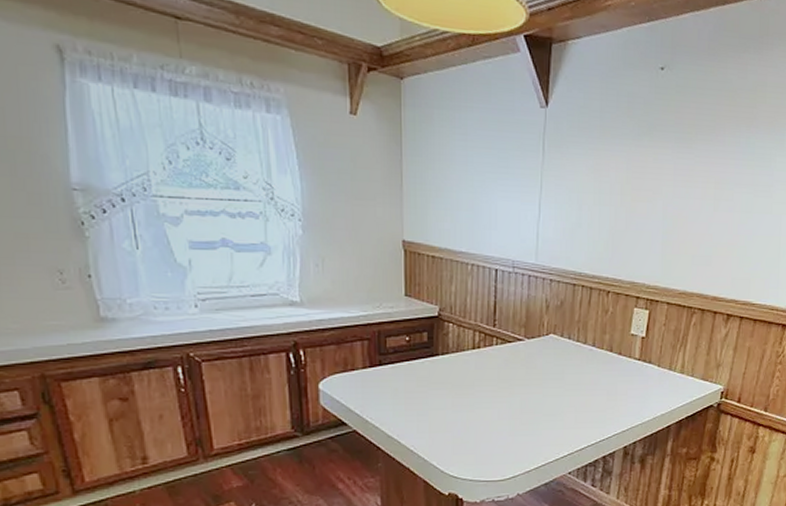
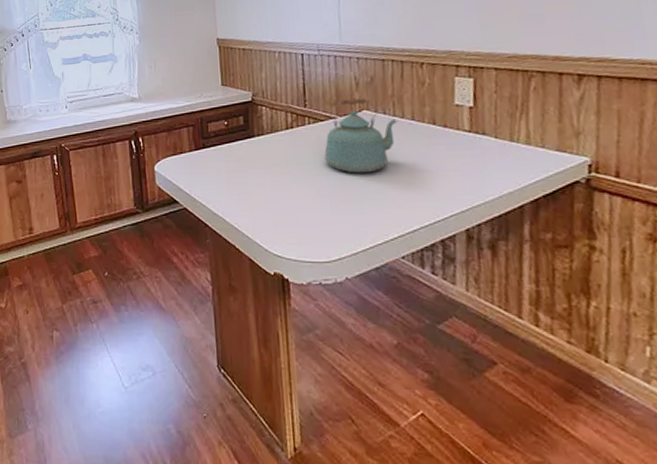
kettle: none [509,321,579,396] -> present [324,98,397,174]

